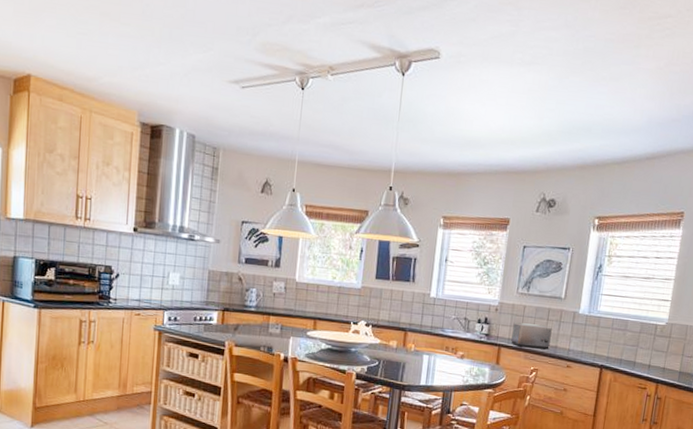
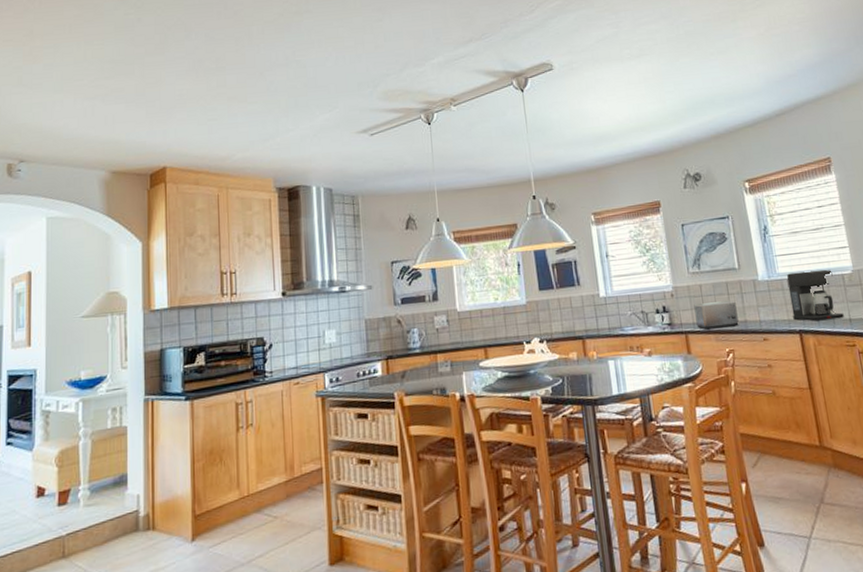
coffee maker: none [599,313,648,363] -> present [787,269,844,322]

